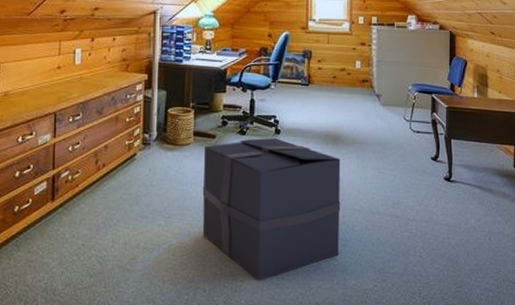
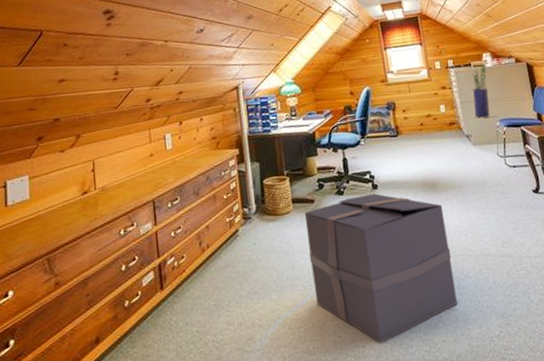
vase: none [389,25,410,81] -> present [472,63,490,119]

